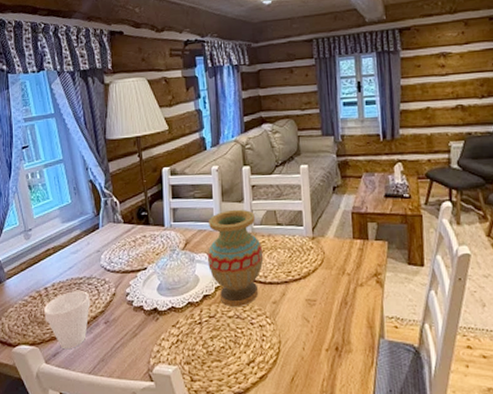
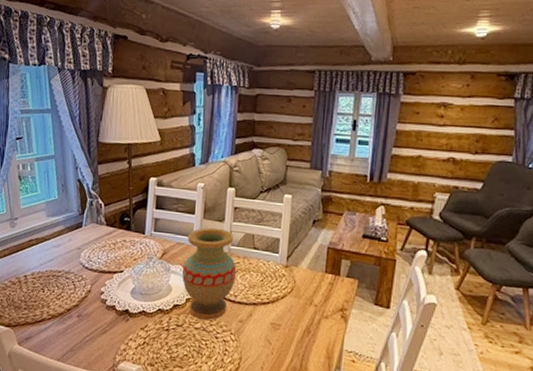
cup: present [43,291,91,350] -> none [21,282,66,336]

